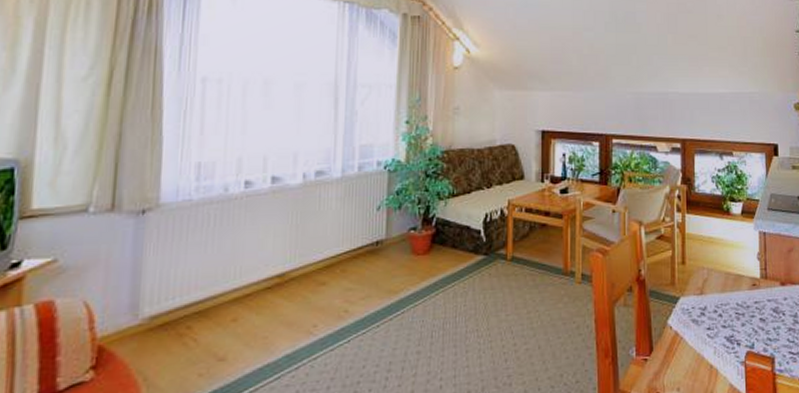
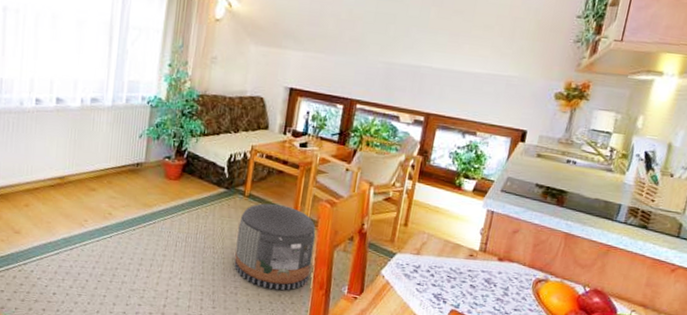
pouf: none [504,263,592,370] -> present [234,203,316,291]

